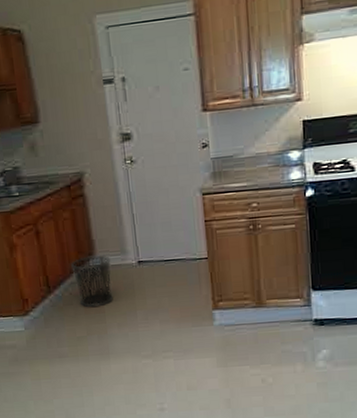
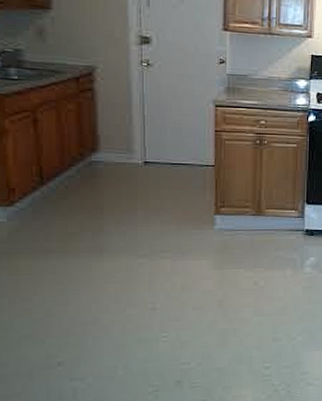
waste bin: present [71,255,113,308] -> none [71,151,115,203]

